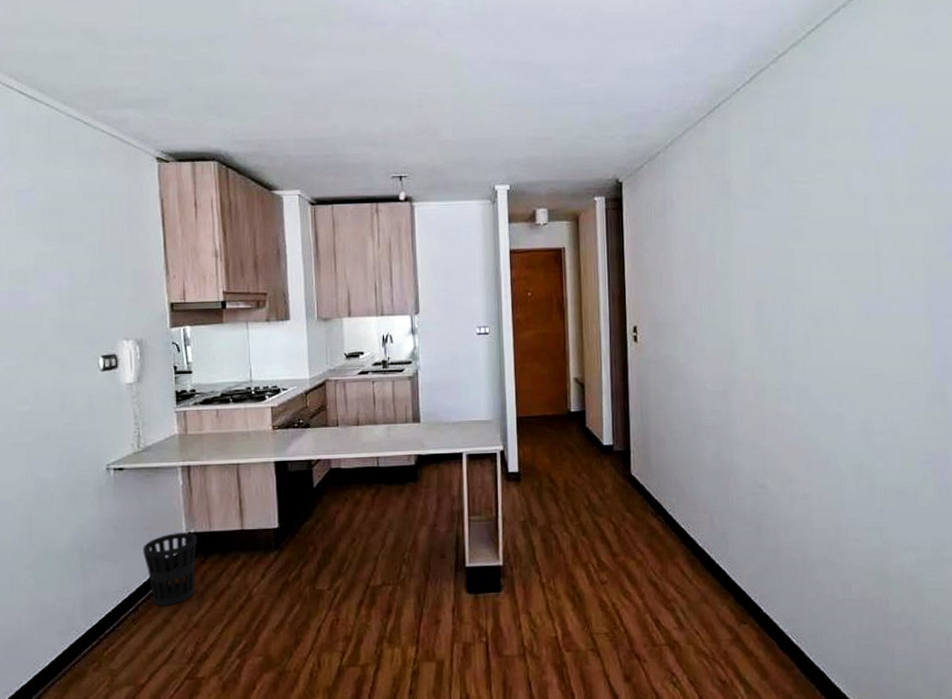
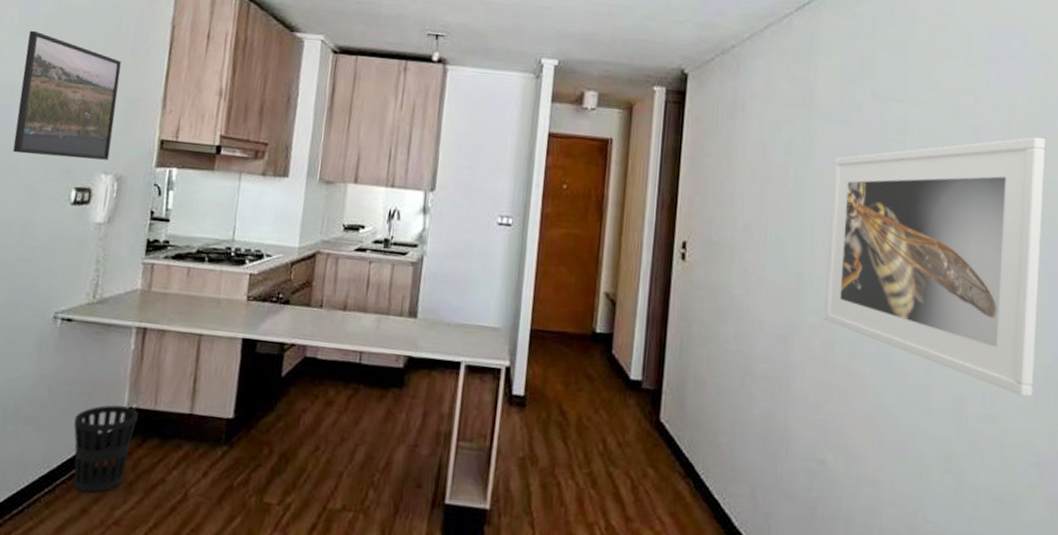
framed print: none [29,220,127,333] -> present [13,30,121,160]
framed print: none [751,197,924,411] -> present [824,137,1046,398]

